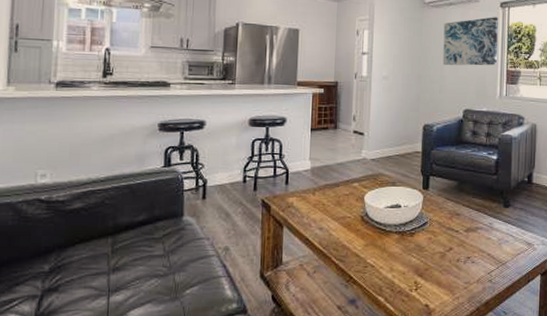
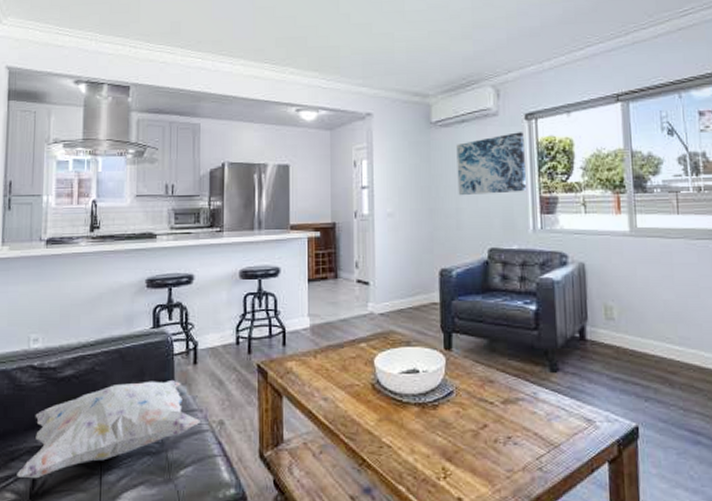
decorative pillow: none [21,212,207,301] -> present [17,379,200,479]

